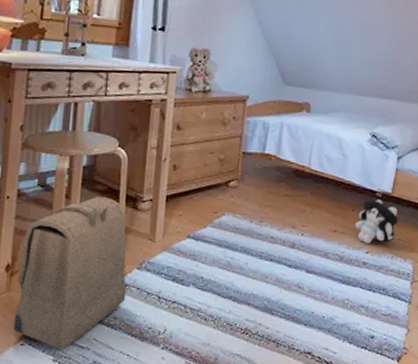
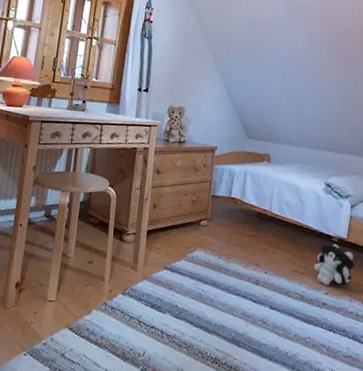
backpack: present [13,197,127,350] -> none [18,228,114,363]

